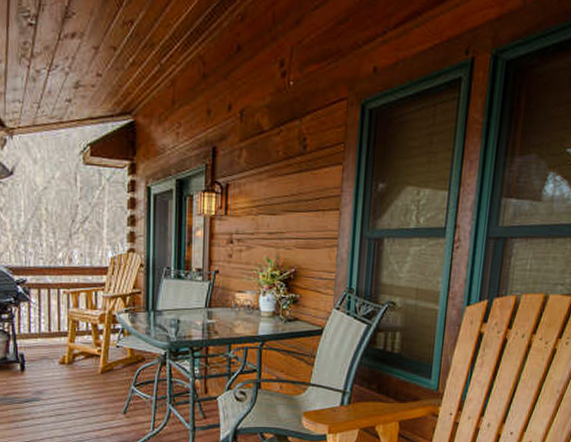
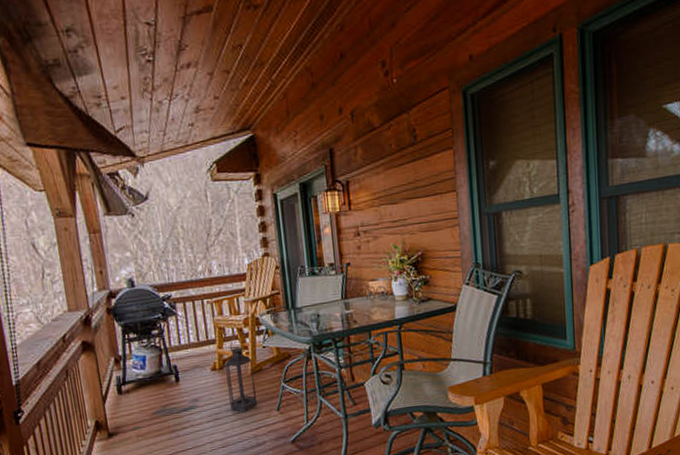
lantern: none [75,333,103,411] -> present [225,338,257,412]

